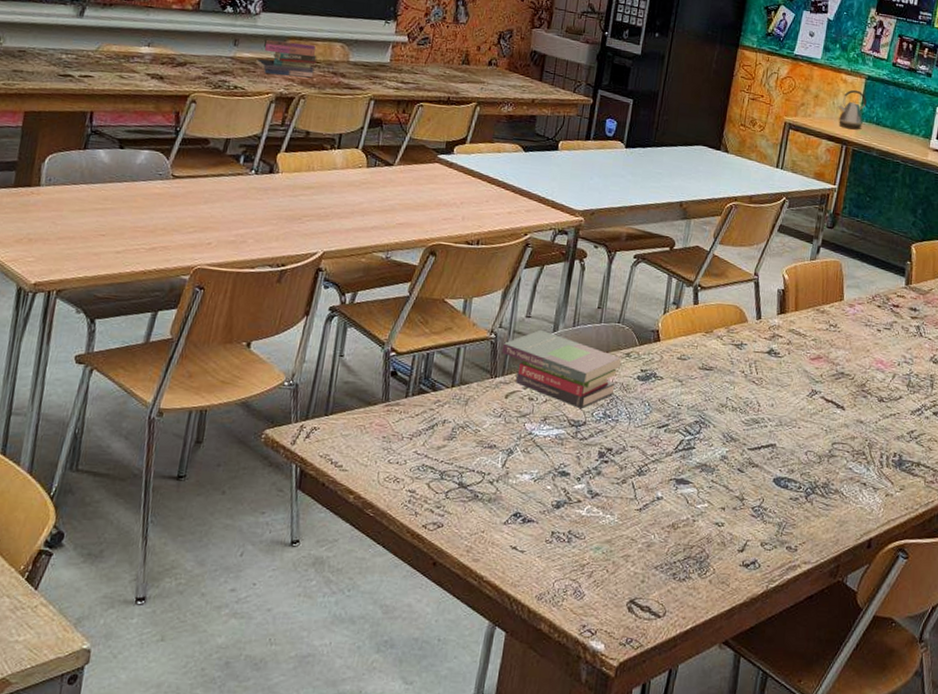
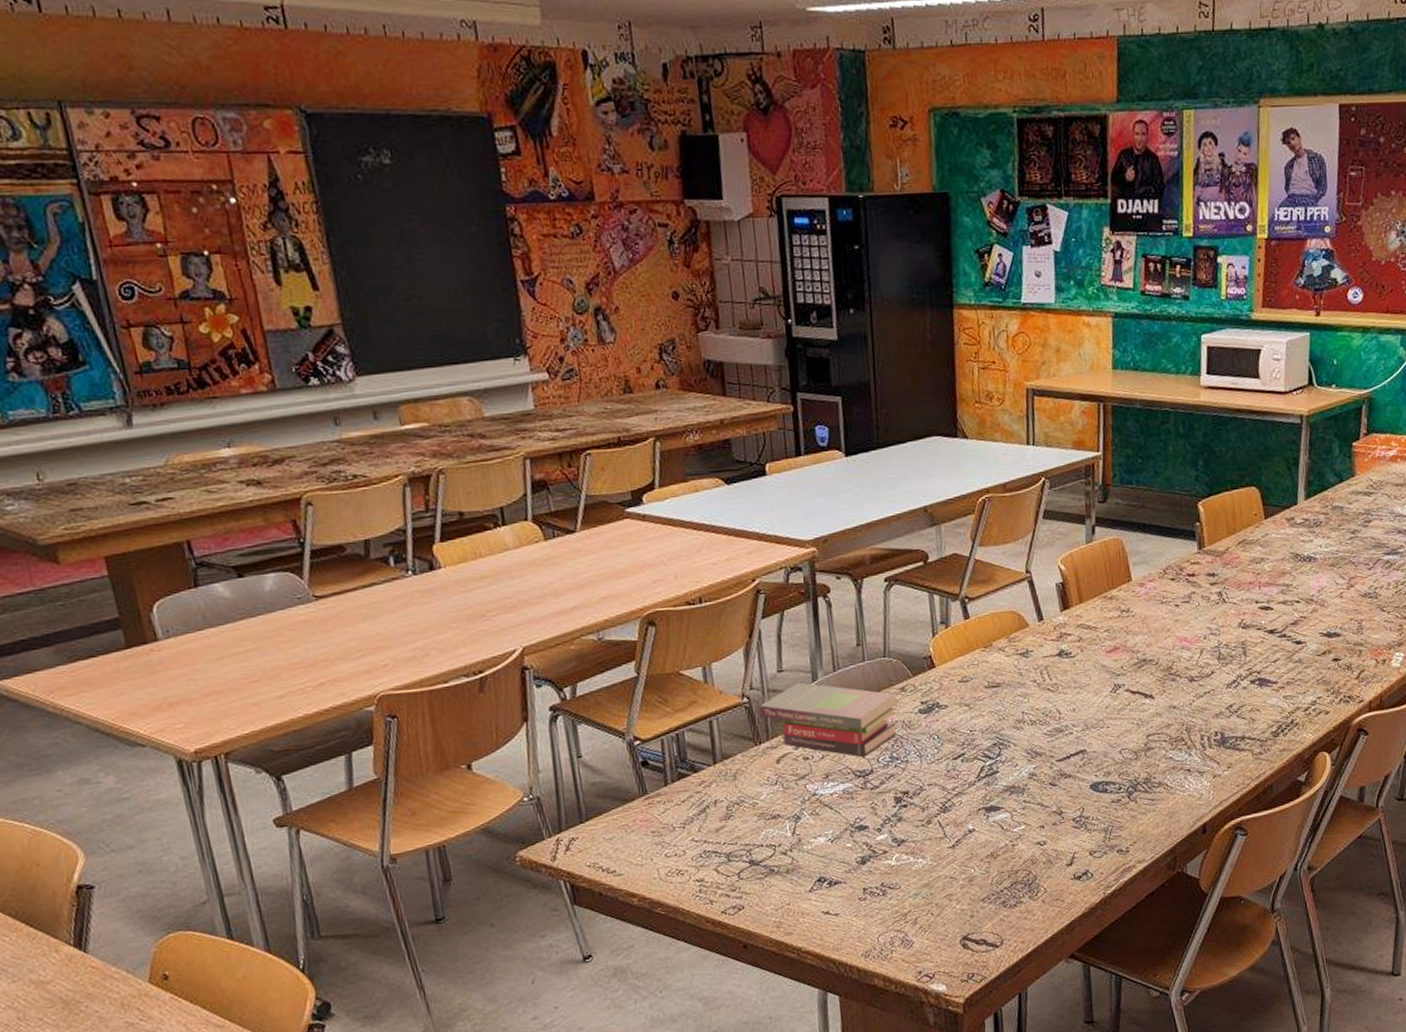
books: present [256,39,317,78] -> none [369,405,446,452]
kettle: present [838,89,867,130] -> none [1085,333,1121,383]

